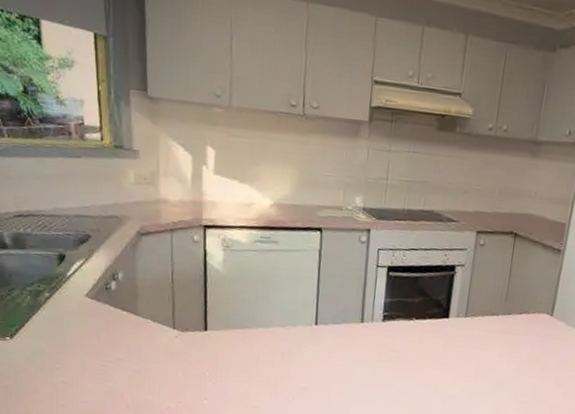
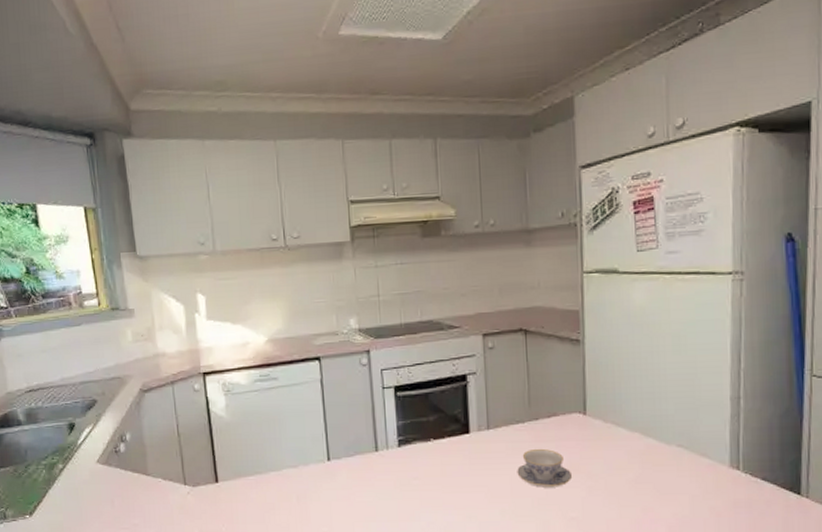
teacup: none [484,339,530,375] -> present [517,449,572,488]

